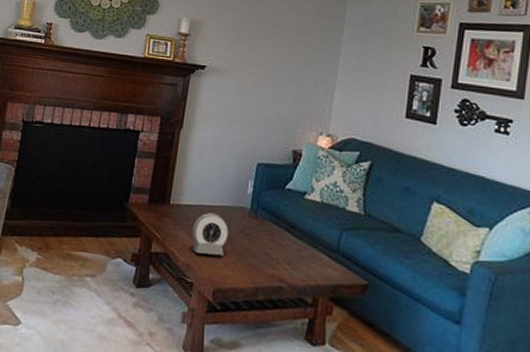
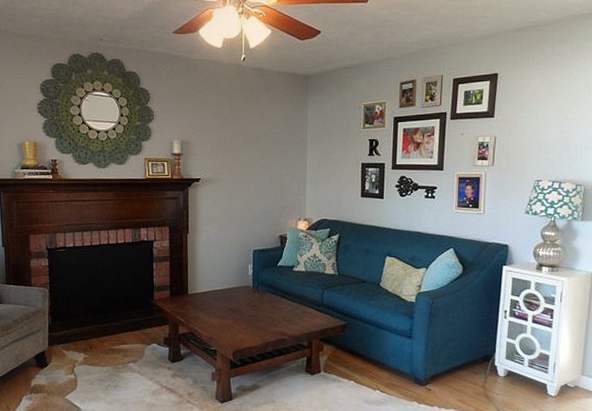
alarm clock: present [192,212,229,256] -> none [209,295,239,327]

